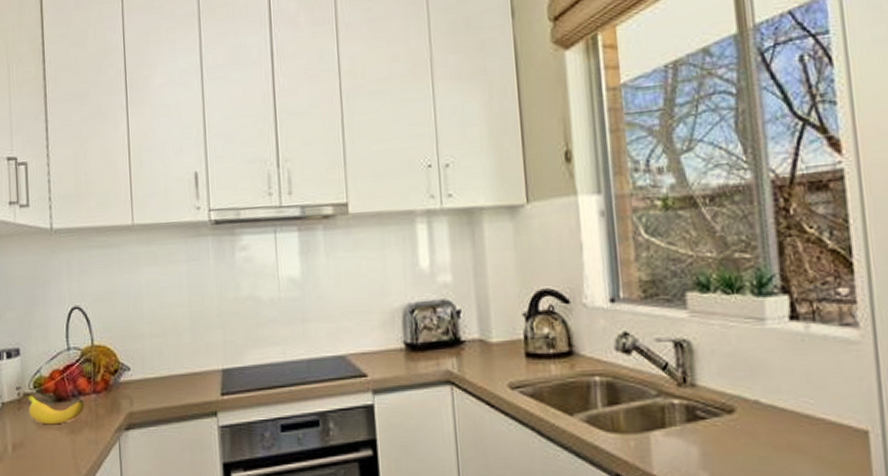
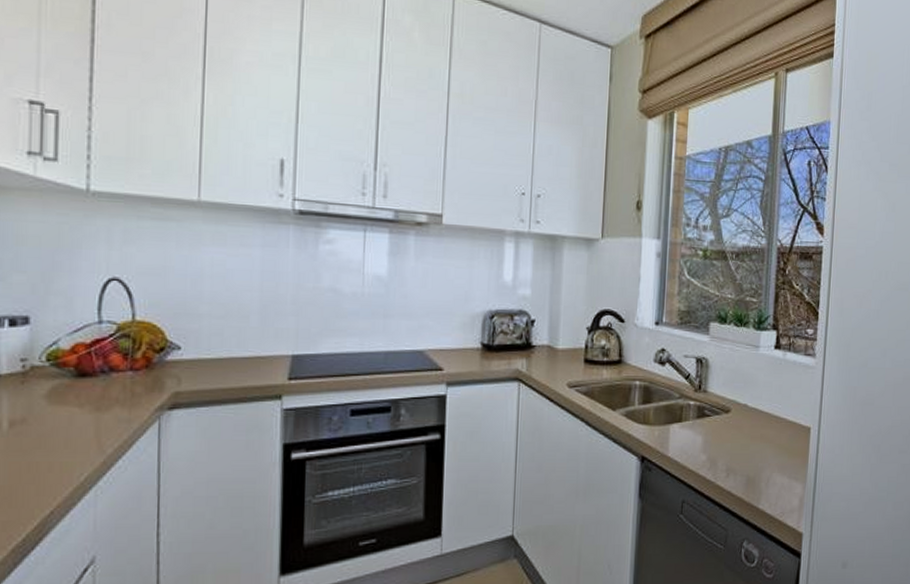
banana: present [24,394,85,425] -> none [31,367,117,401]

